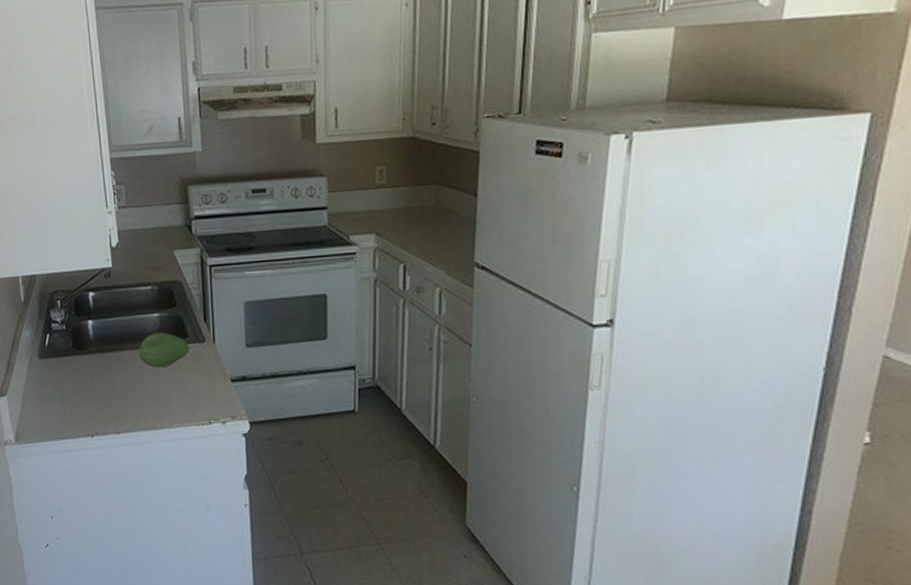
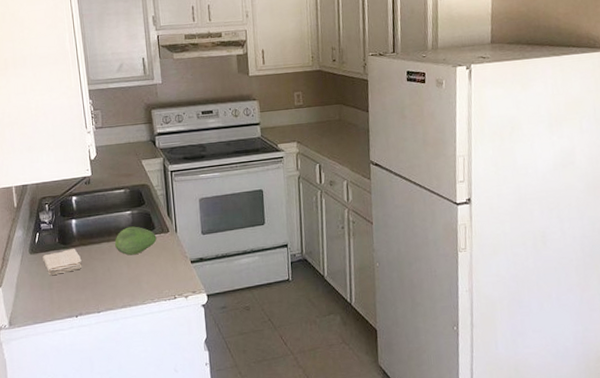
washcloth: none [53,356,100,387] -> present [42,249,82,276]

